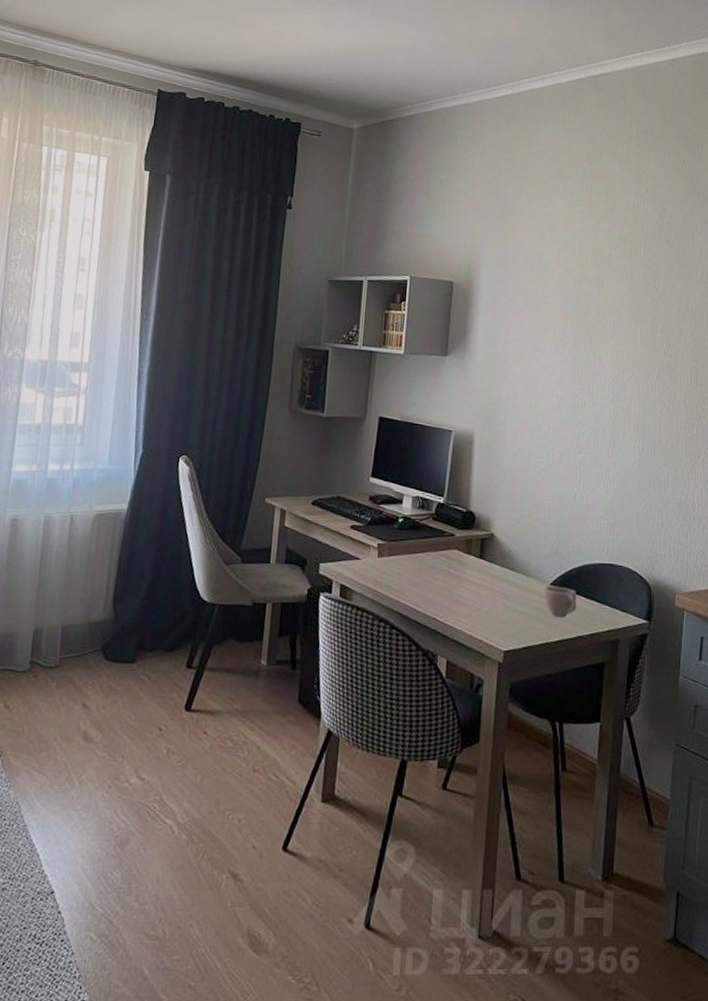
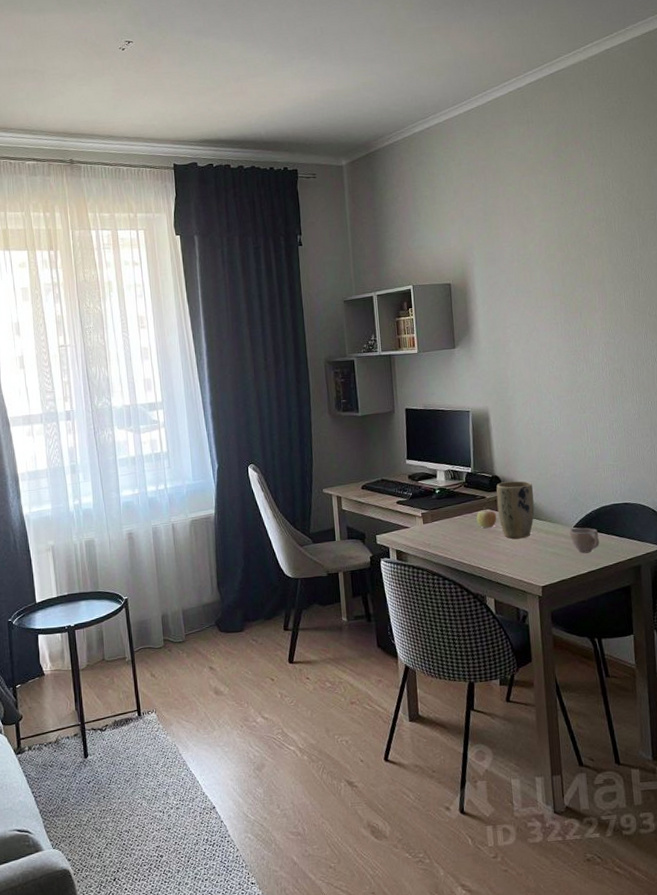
fruit: none [440,547,465,573] -> present [476,508,497,529]
plant pot: none [466,520,510,591] -> present [496,480,535,539]

